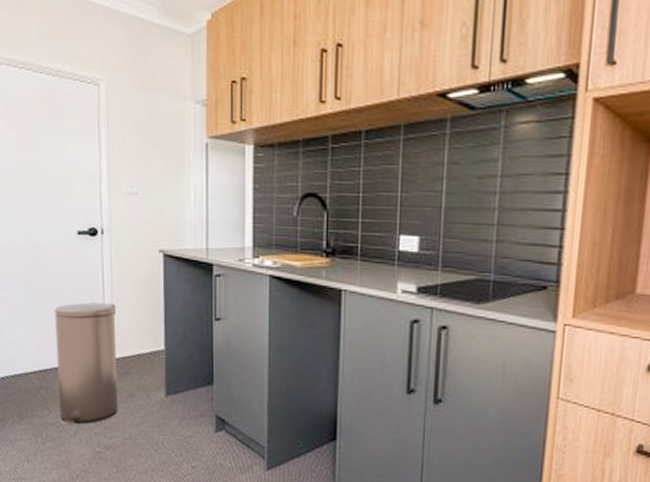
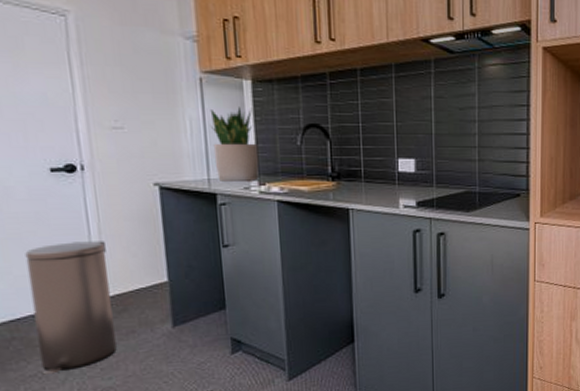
planter: none [213,174,255,254] -> present [210,107,260,183]

